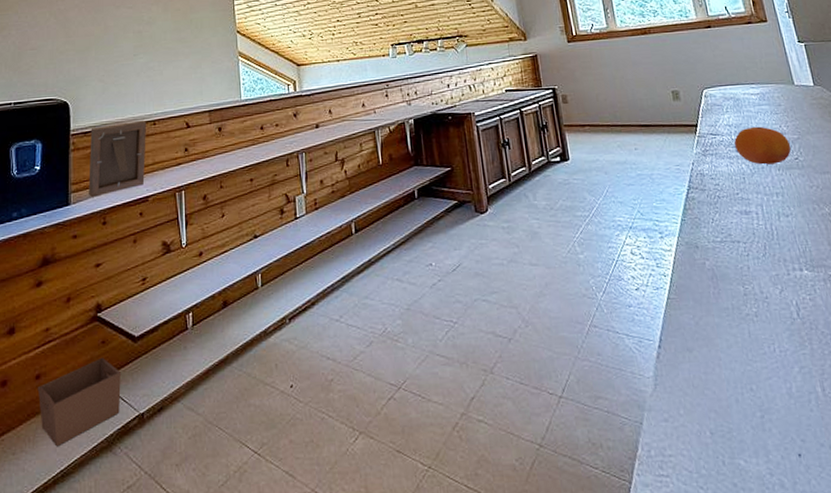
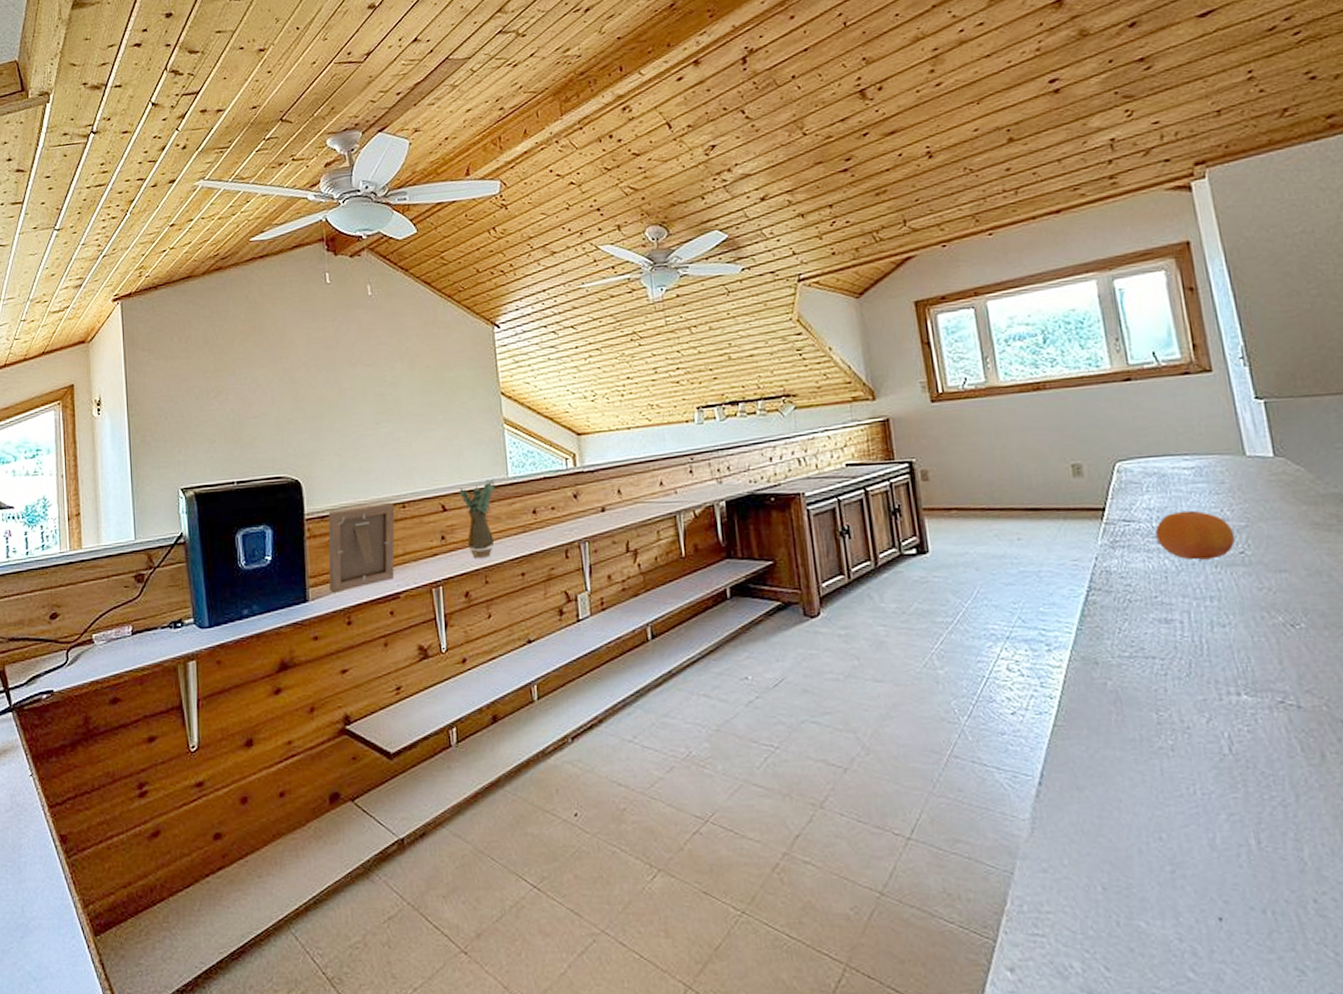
hamper: present [37,357,122,447] -> none [282,775,377,871]
vase: none [201,100,231,168] -> present [459,477,496,559]

